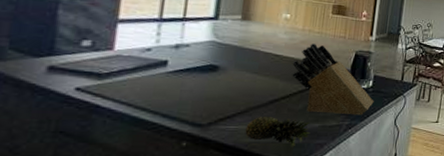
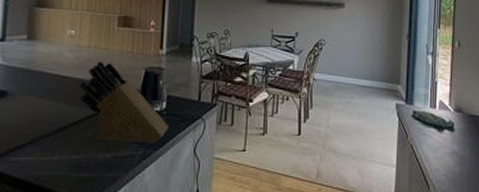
fruit: present [245,116,311,147] -> none [35,145,102,181]

